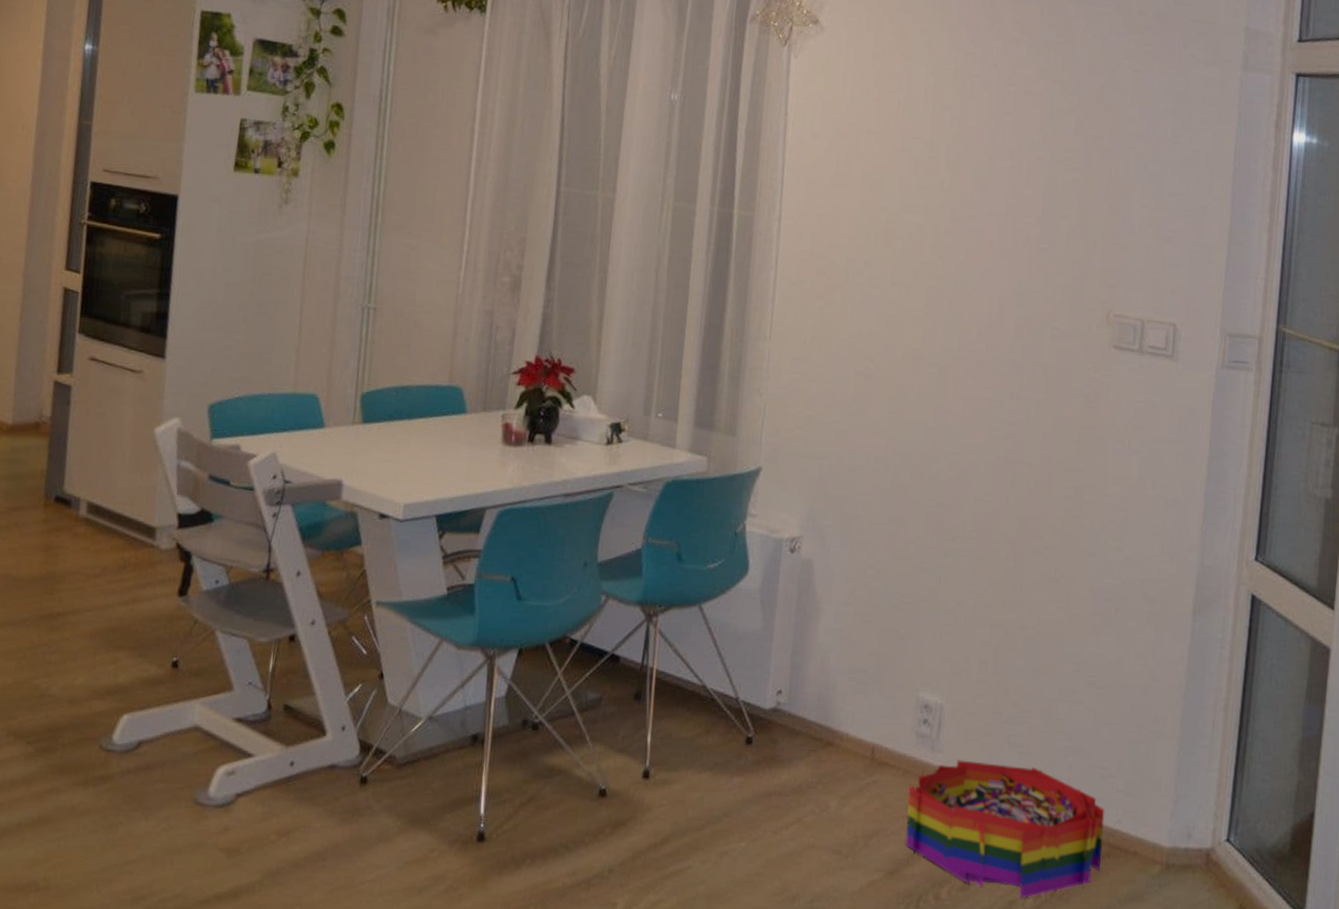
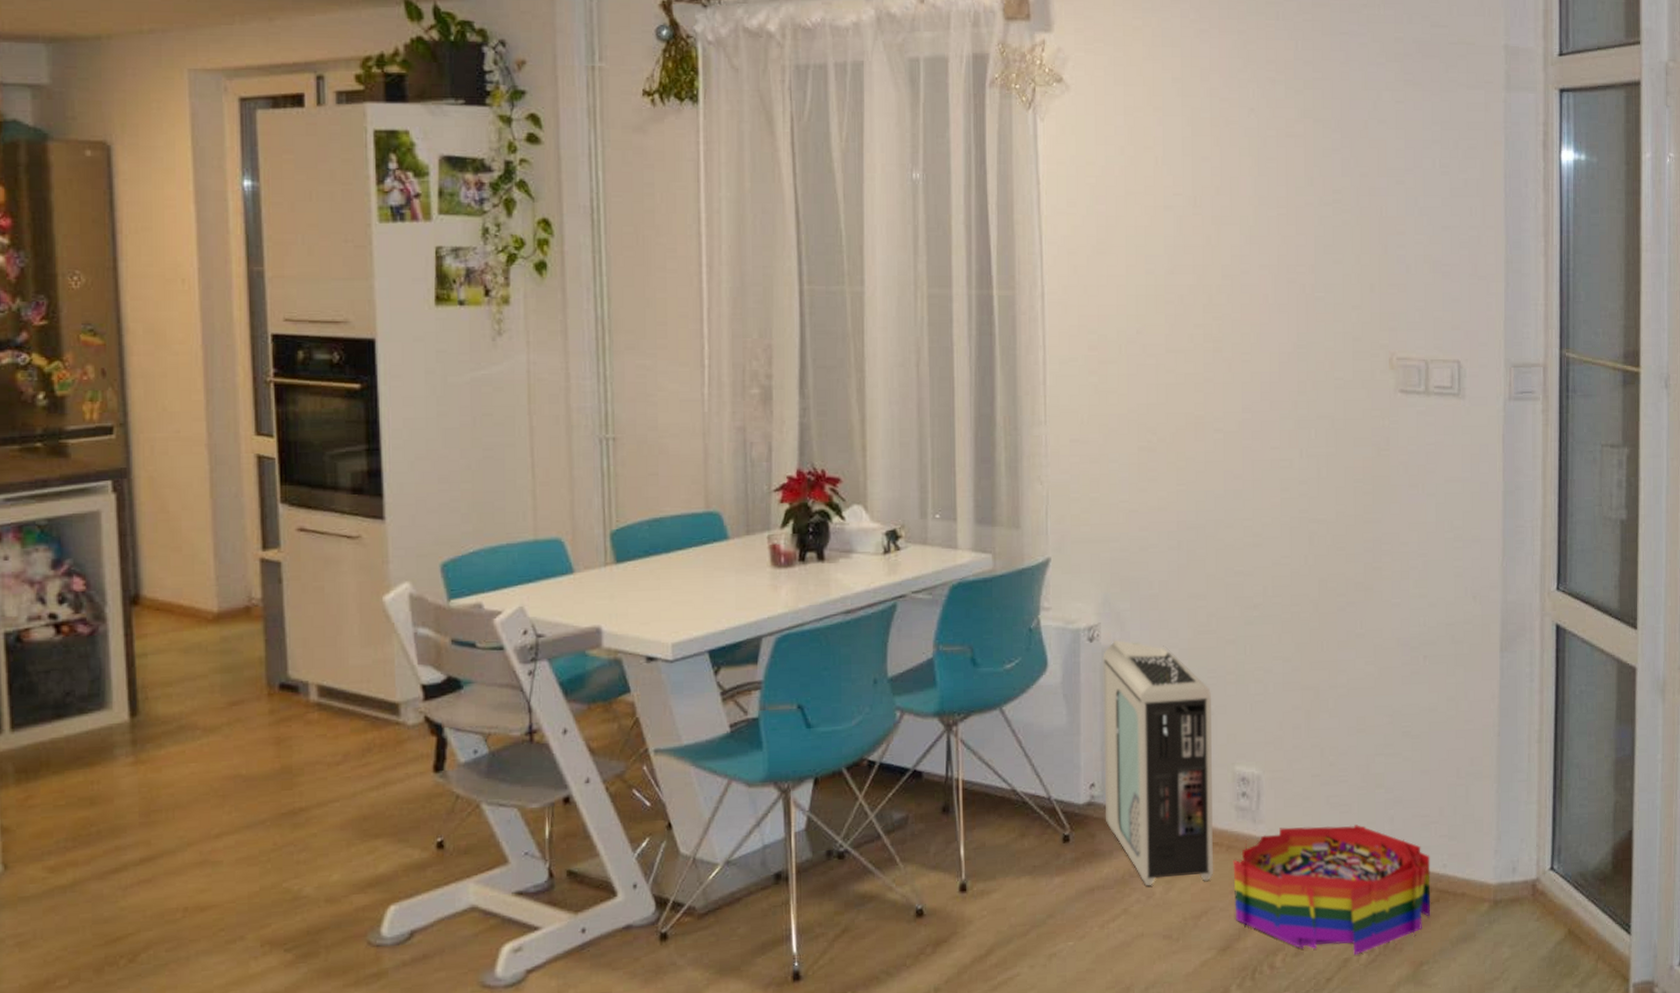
air purifier: none [789,553,903,802] -> present [1103,639,1213,886]

